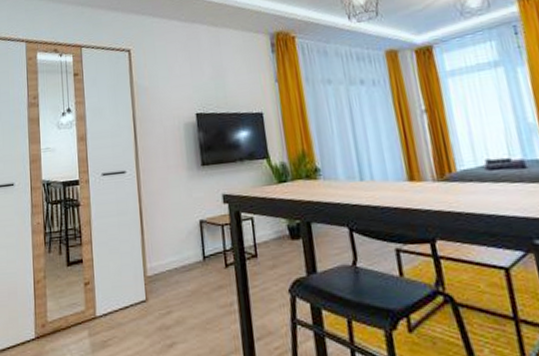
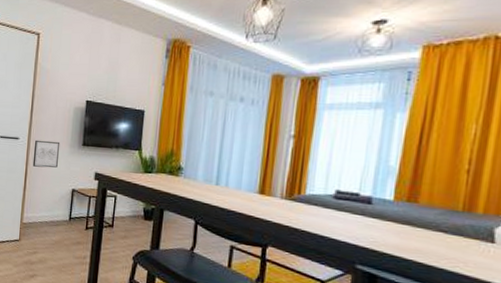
wall art: none [144,166,177,202] -> present [32,139,60,168]

